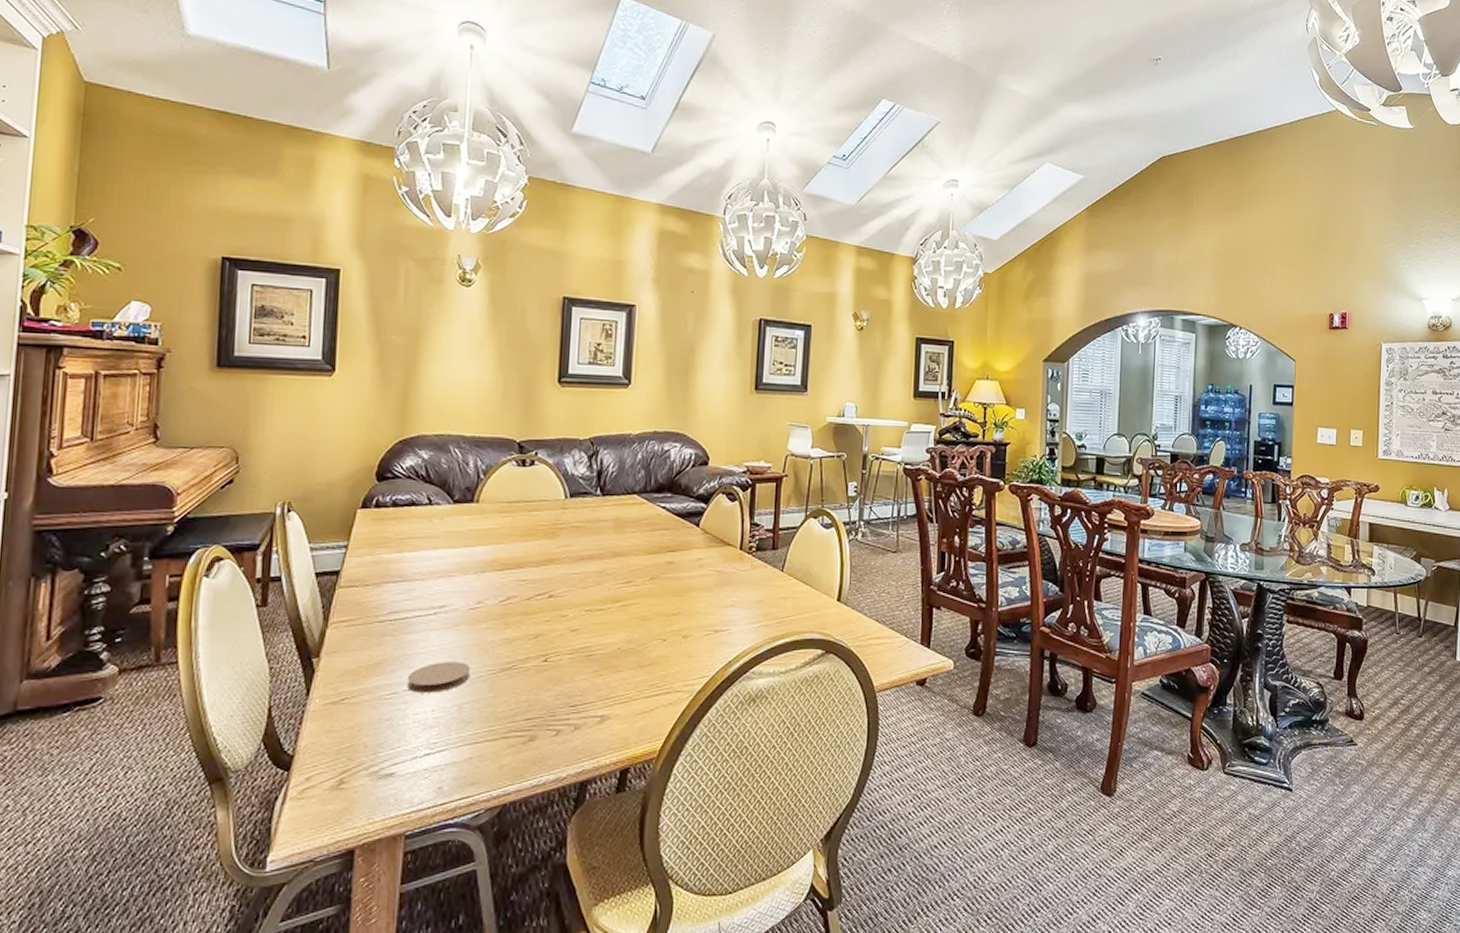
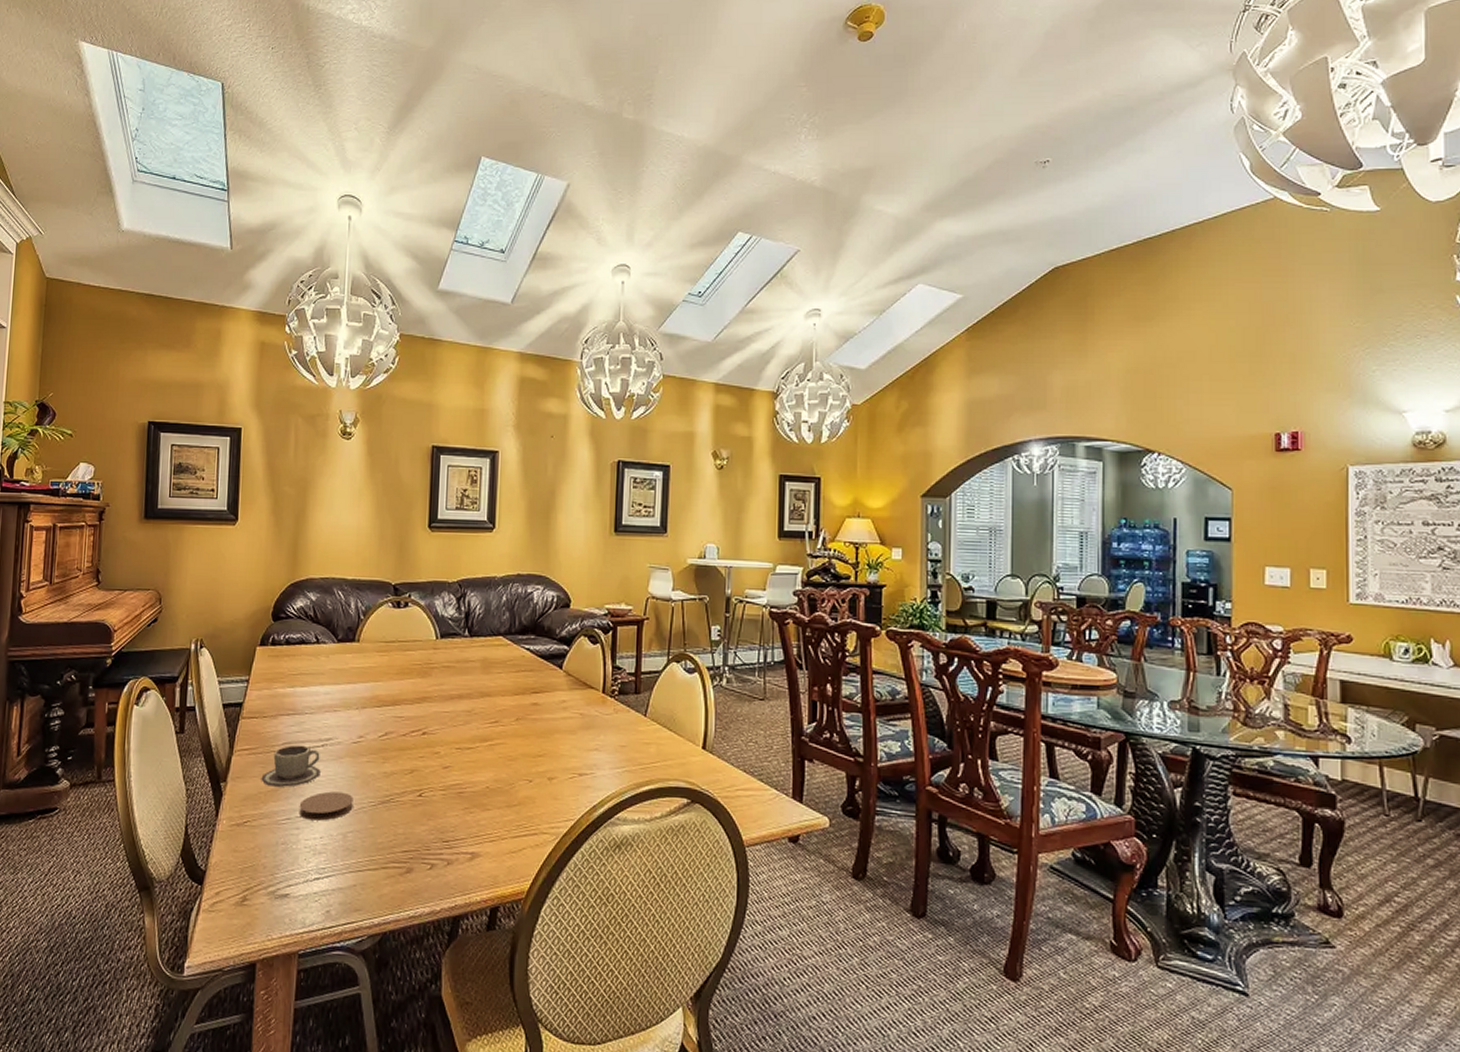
cup: none [362,614,433,659] -> present [261,744,321,787]

